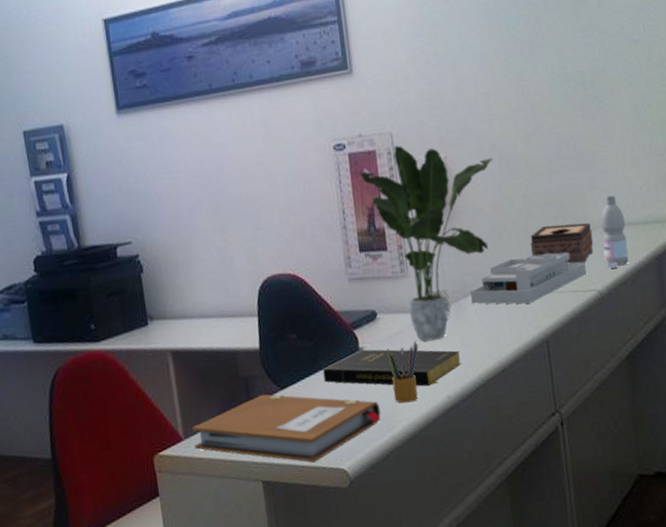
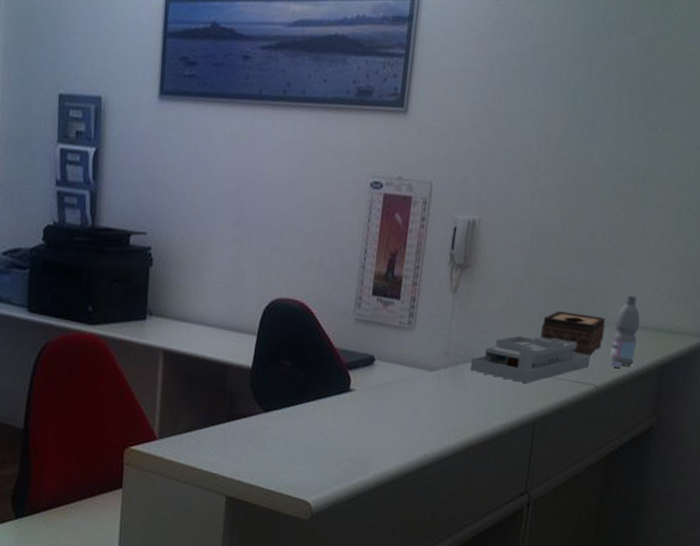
notebook: present [192,394,381,463] -> none [166,412,357,489]
book: present [323,349,462,386] -> none [308,391,448,441]
potted plant: present [359,145,493,341] -> none [390,196,526,398]
pencil box: present [387,340,418,403] -> none [372,393,408,453]

